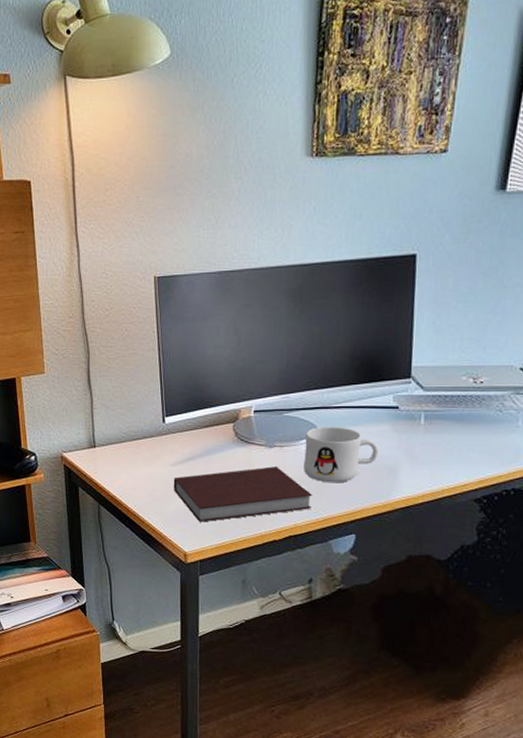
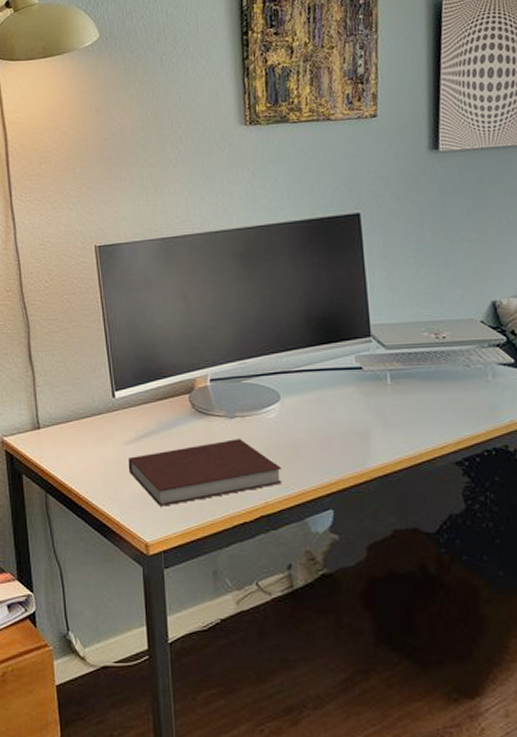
mug: present [304,426,379,483] -> none [267,392,347,454]

